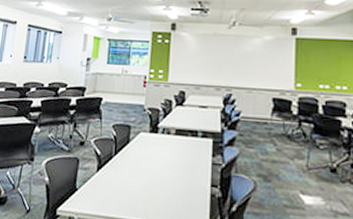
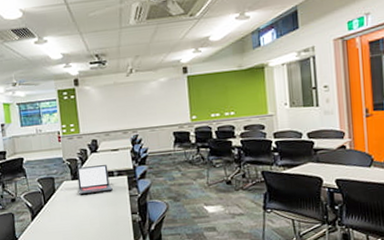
laptop: none [155,119,194,154] -> present [76,165,113,194]

